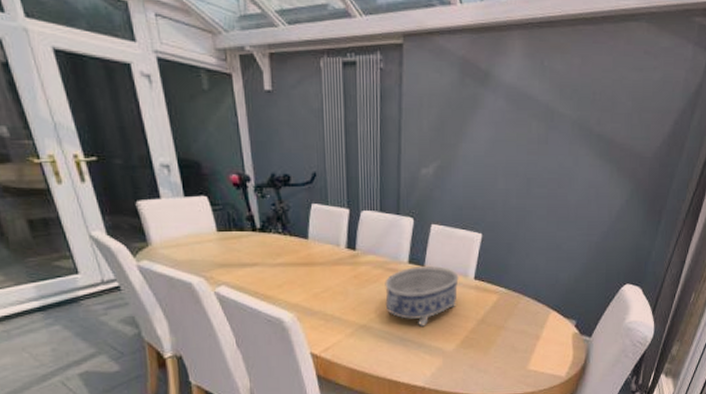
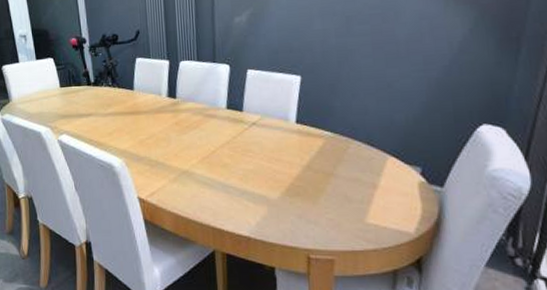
decorative bowl: present [385,266,459,327] -> none [204,111,279,173]

